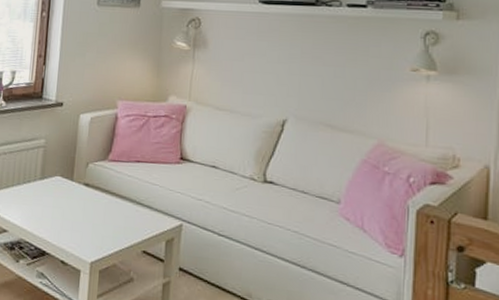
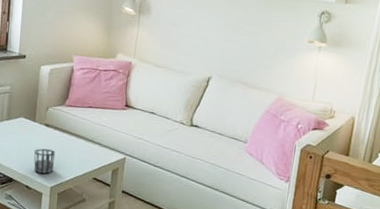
cup: none [71,213,97,246] -> present [34,148,56,174]

